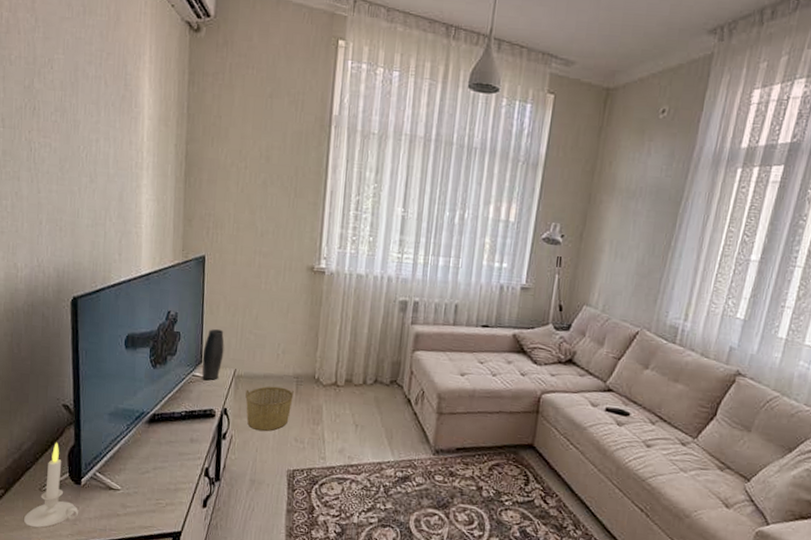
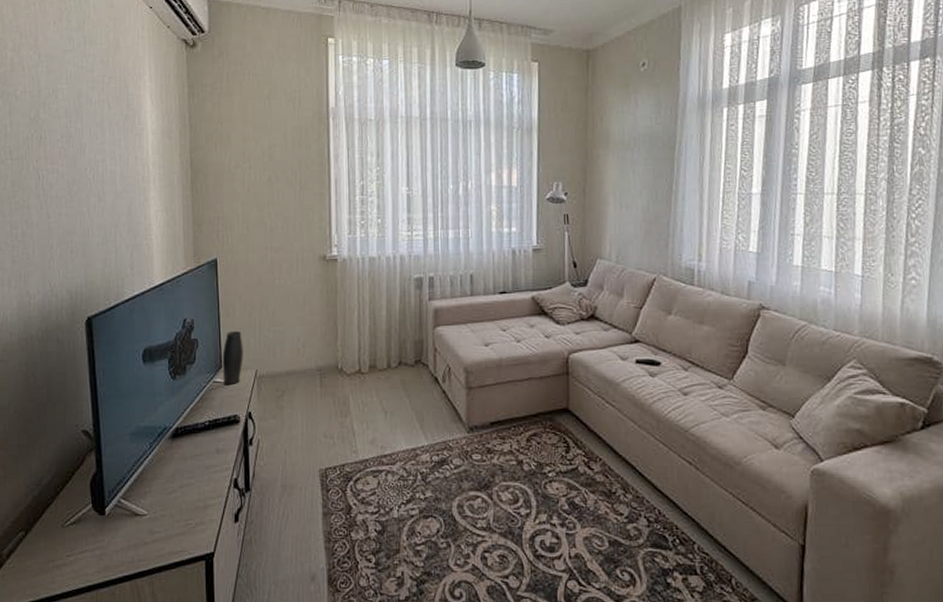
candle: present [24,442,79,528] -> none [47,472,105,569]
basket: present [245,386,294,431] -> none [269,382,318,432]

